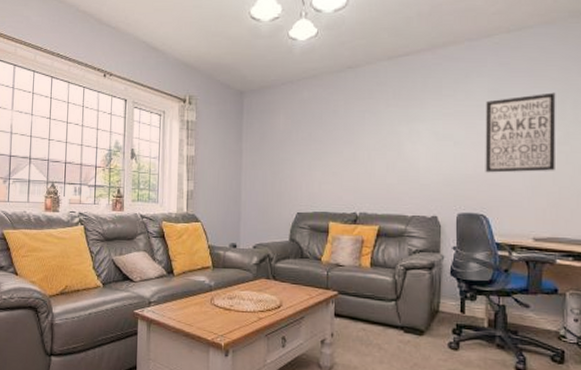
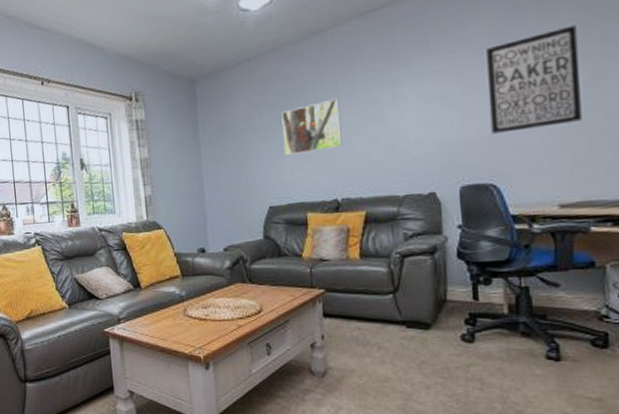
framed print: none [315,125,365,170] -> present [281,98,343,156]

